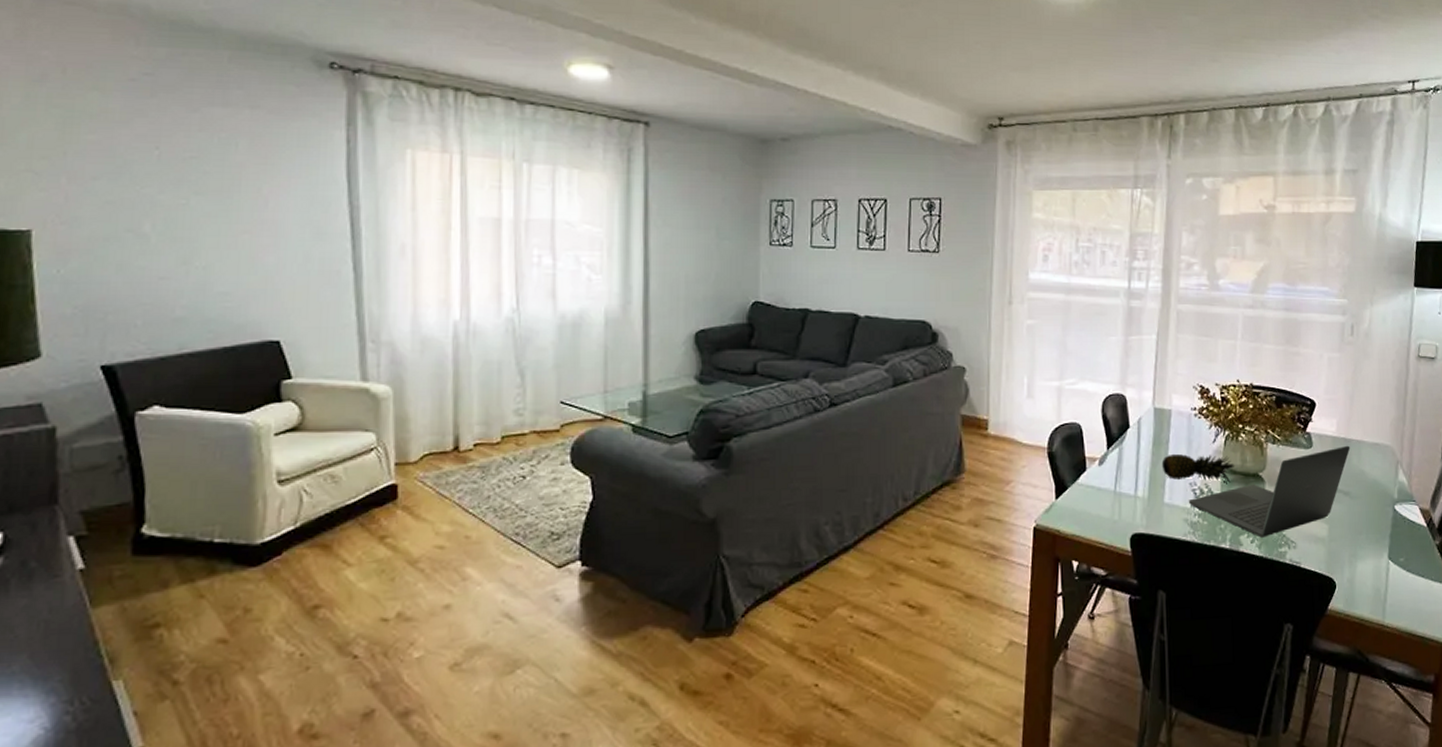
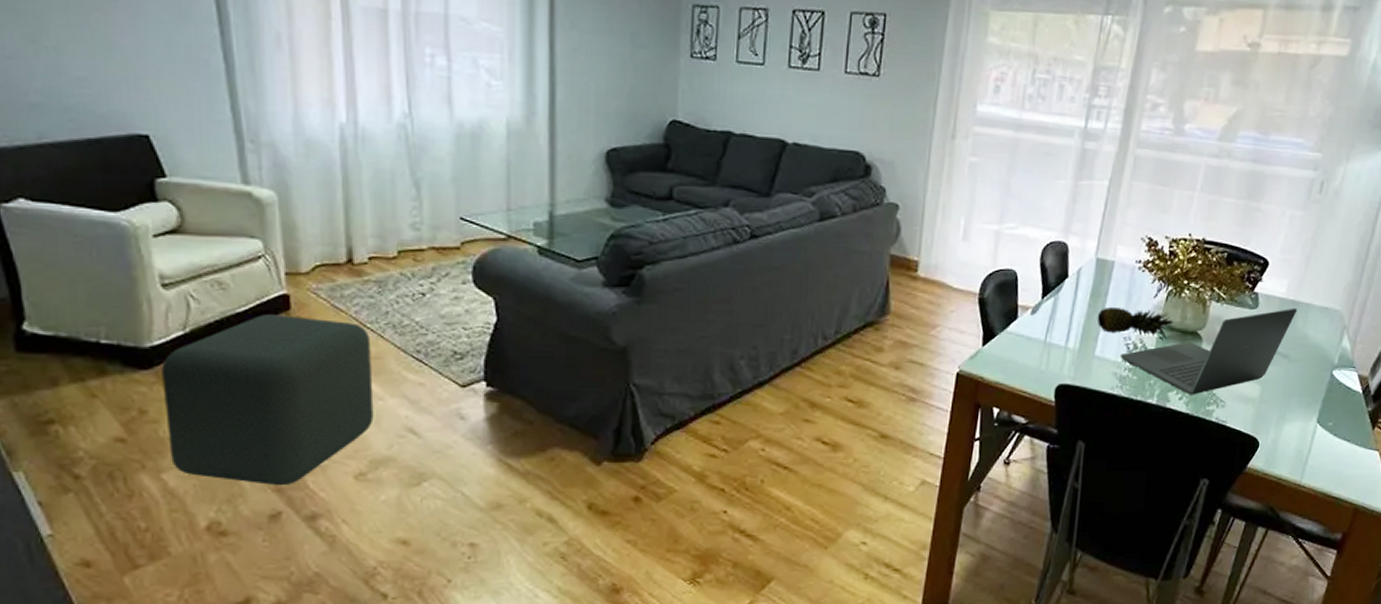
cube: none [268,503,472,682] -> present [161,313,374,486]

